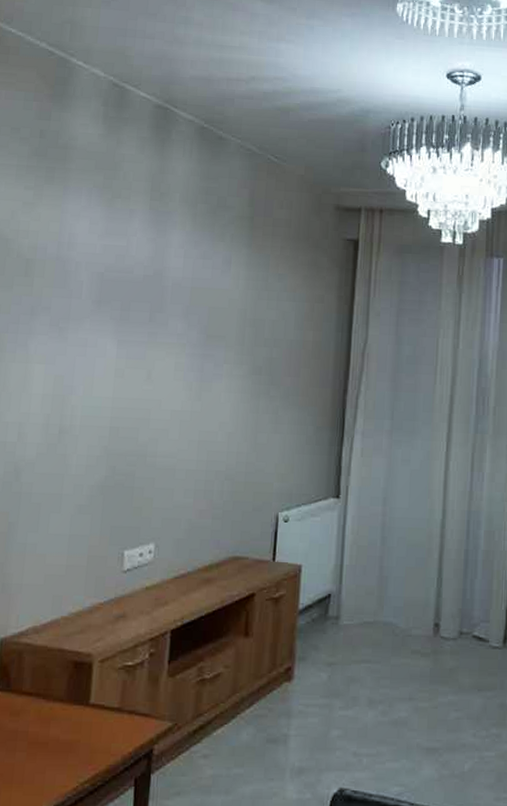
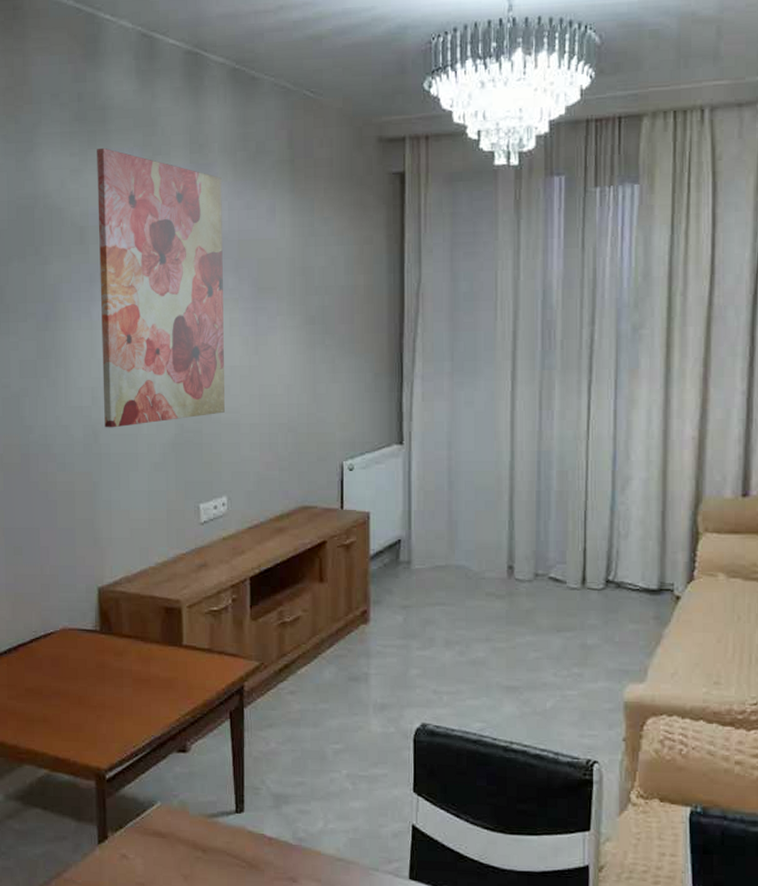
wall art: none [28,184,180,466] -> present [97,147,225,428]

